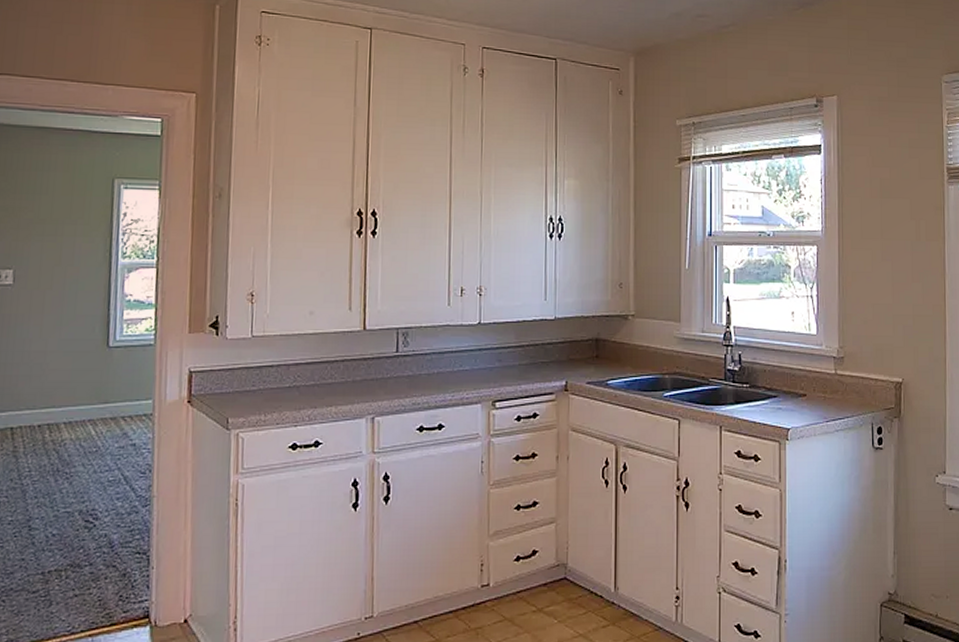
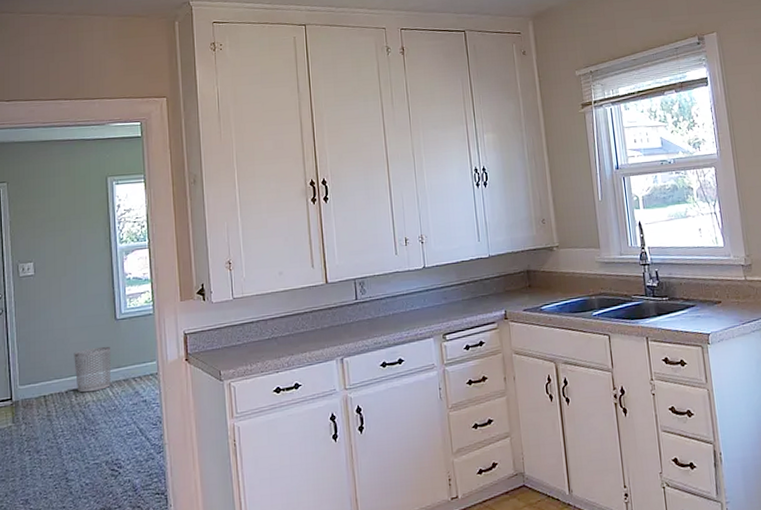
waste bin: none [52,376,99,429] -> present [74,346,112,393]

